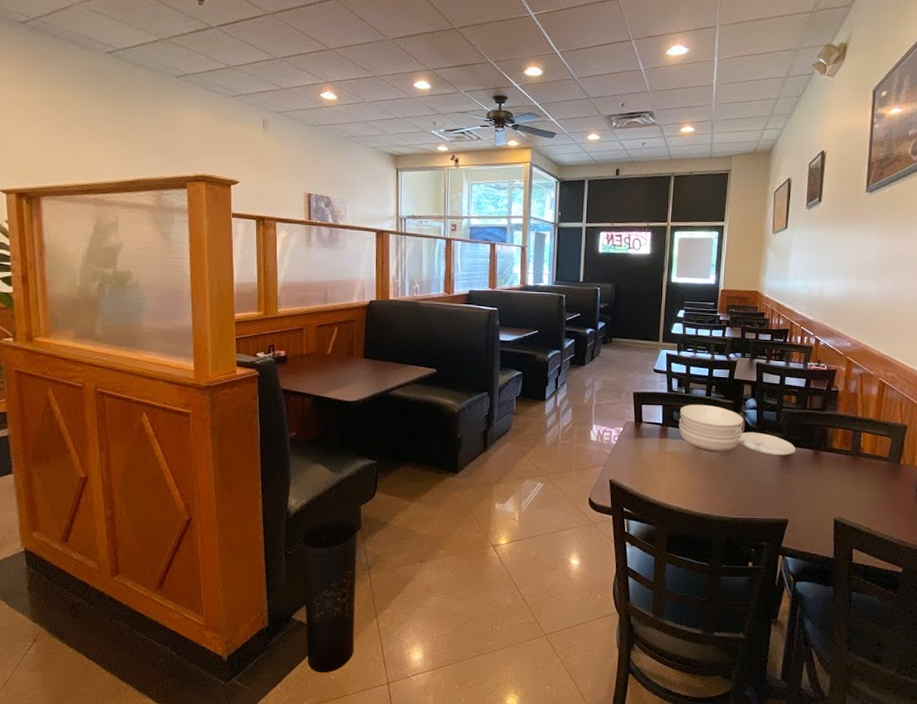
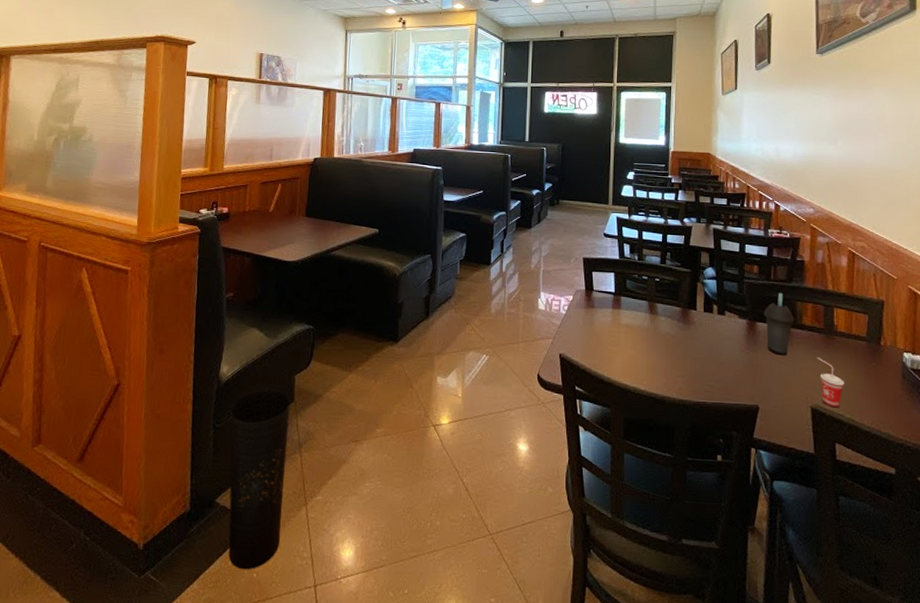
bowl: present [678,404,744,453] -> none [633,272,703,327]
plate: present [739,432,795,456] -> none [699,304,762,332]
cup: none [798,420,826,476] -> present [764,293,795,356]
beverage cup: none [842,476,865,519] -> present [817,357,844,408]

